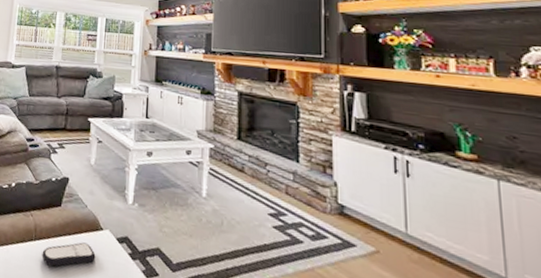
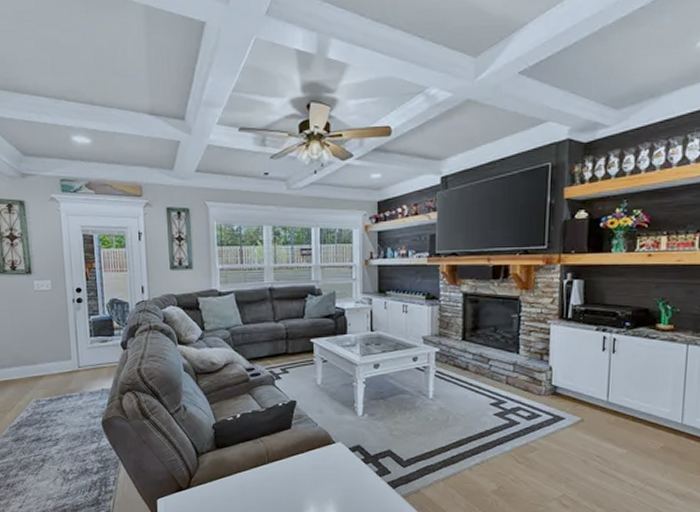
remote control: present [42,242,96,267] -> none [277,457,330,483]

